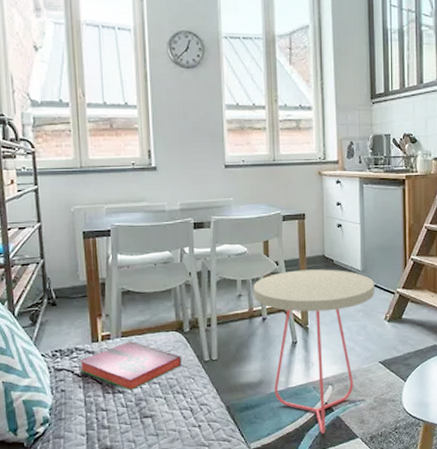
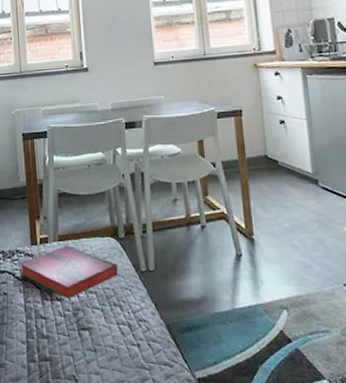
side table: present [253,269,375,434] -> none [189,171,332,370]

